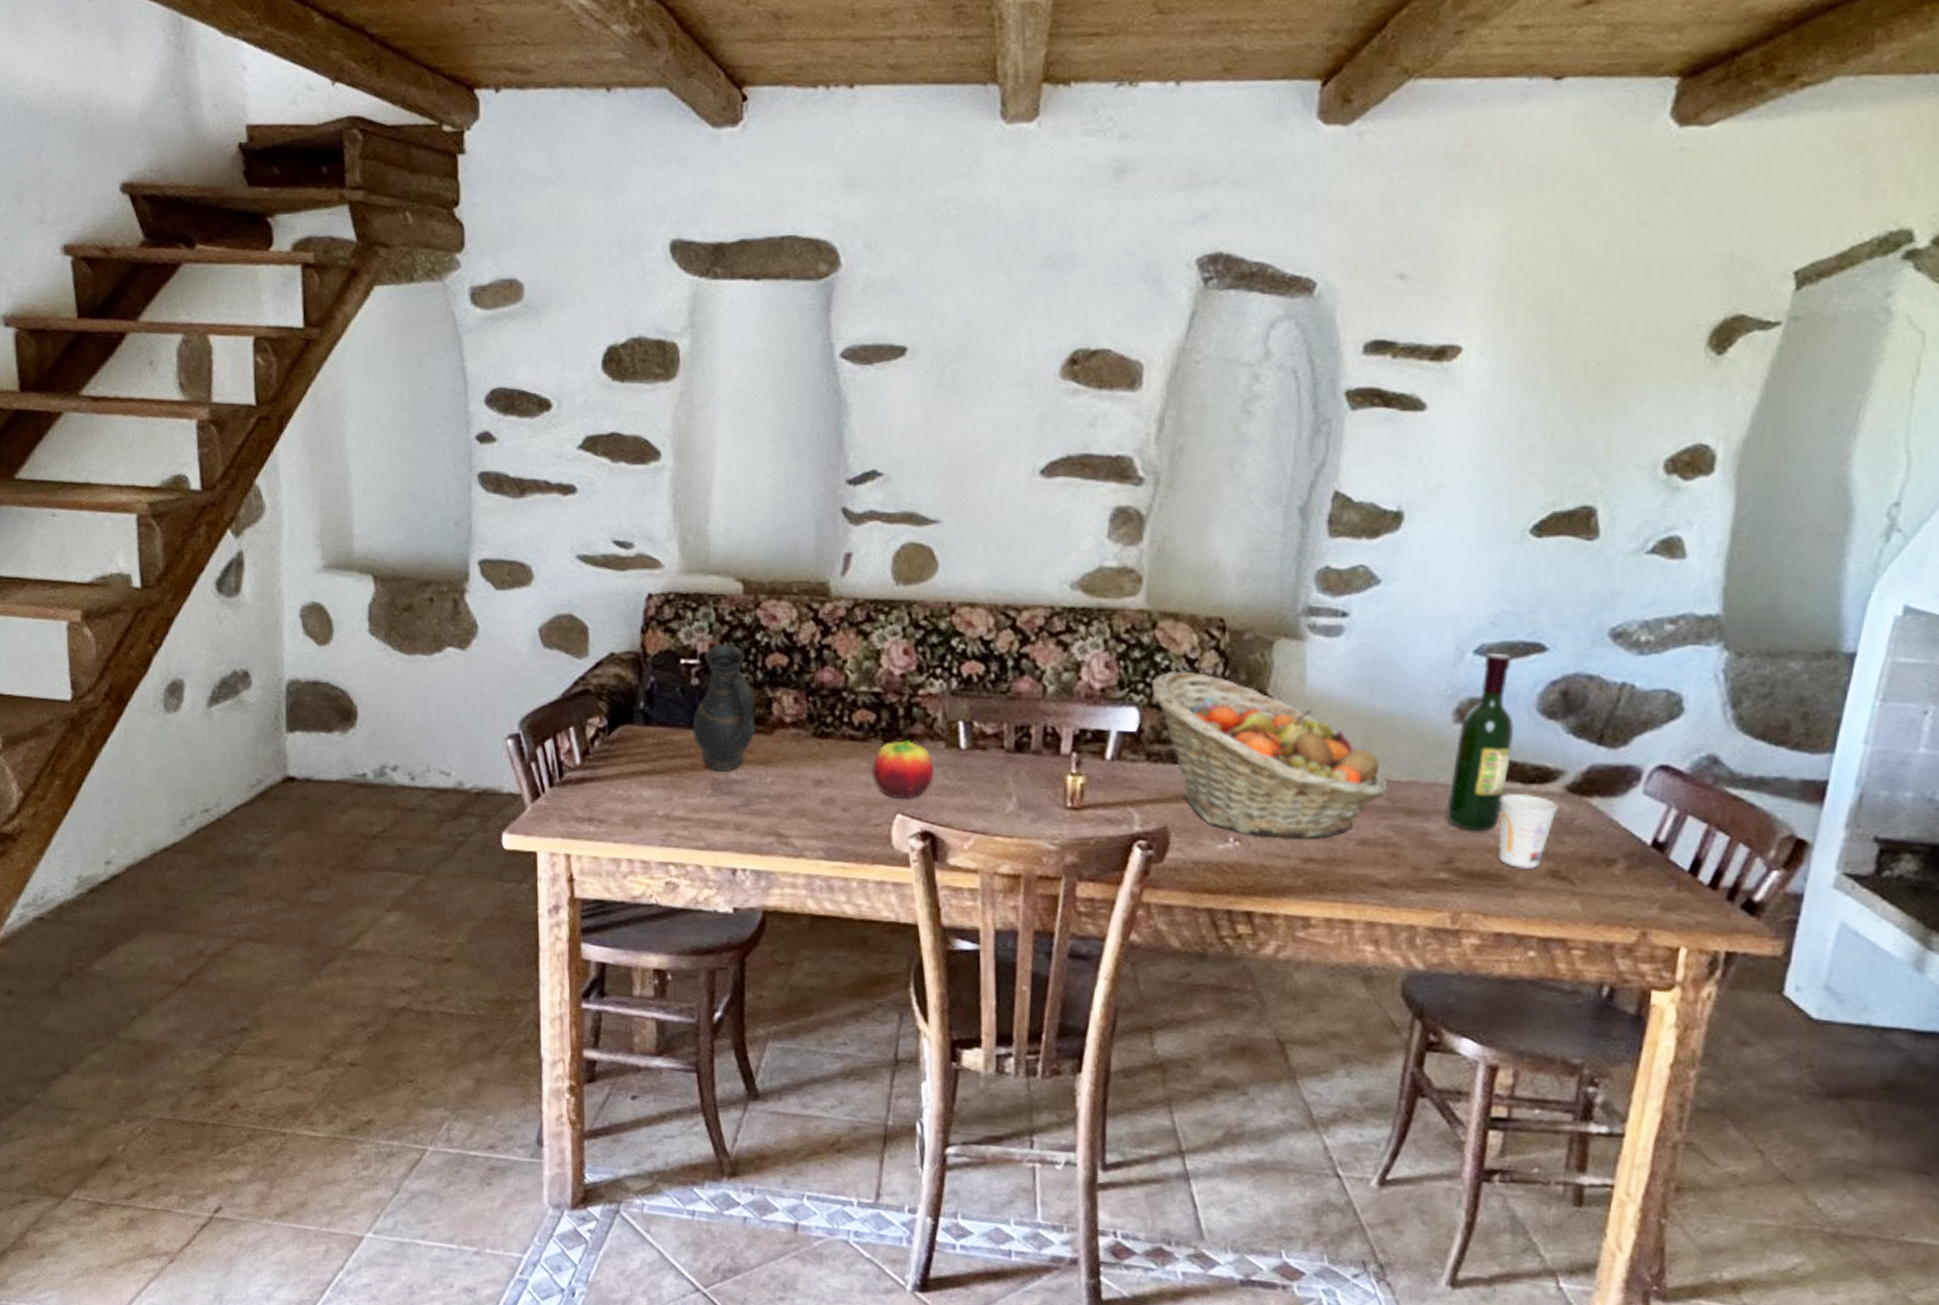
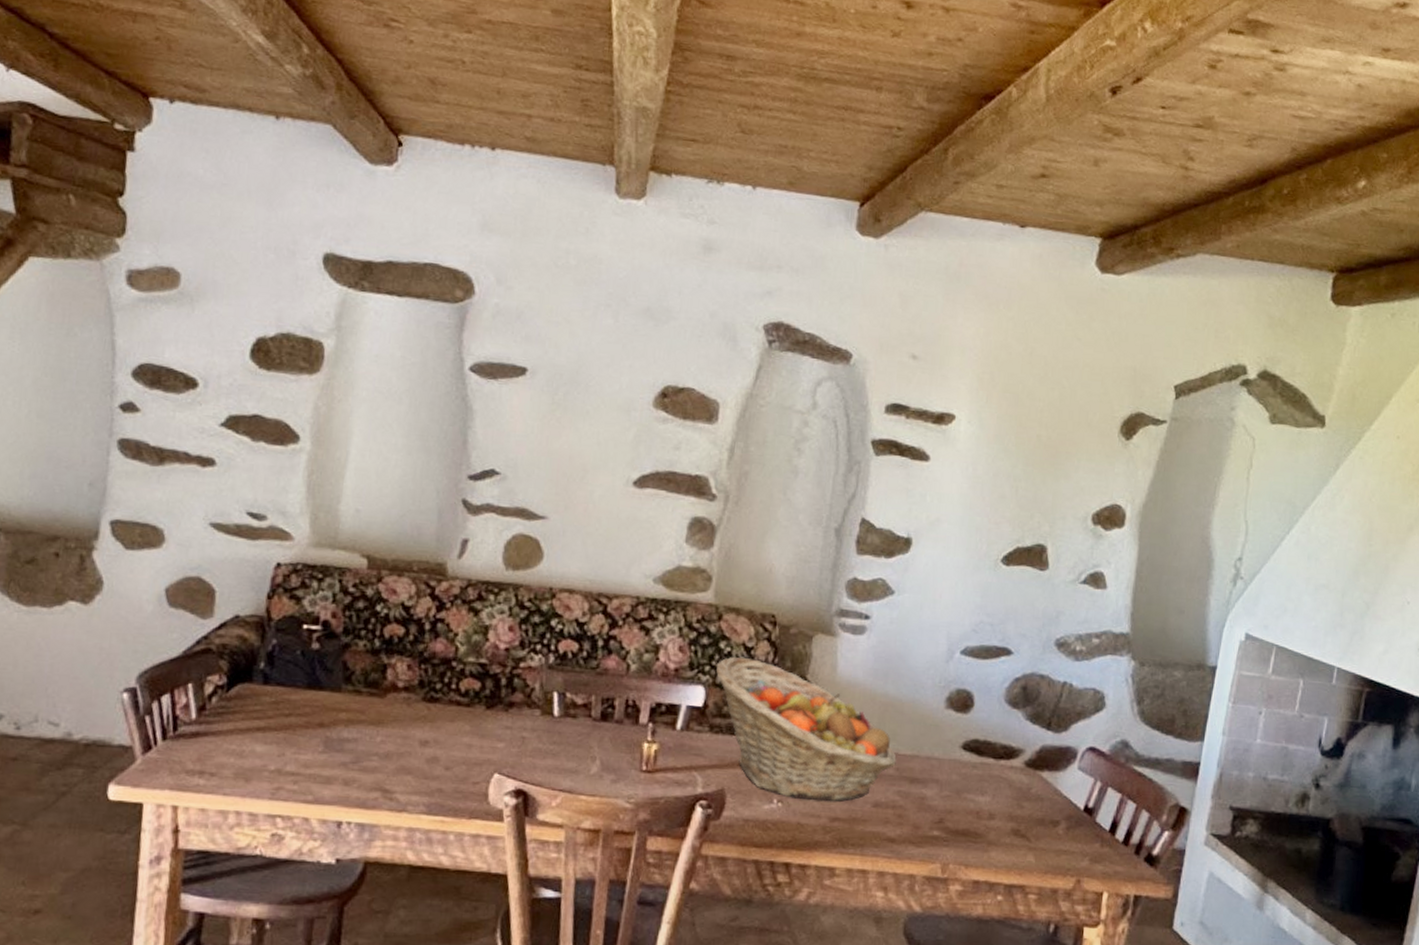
jug: present [692,643,756,772] -> none [309,612,371,731]
fruit: present [872,741,934,800] -> none [474,707,530,760]
wine bottle: present [1446,652,1514,832] -> none [939,653,989,798]
cup: present [1497,794,1559,869] -> none [976,767,1020,828]

